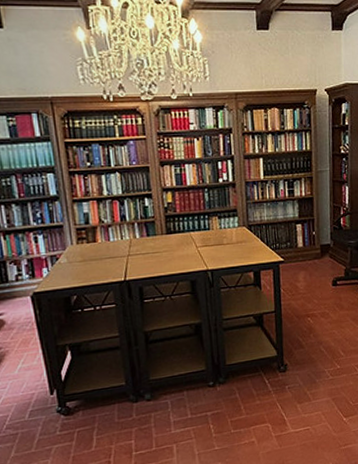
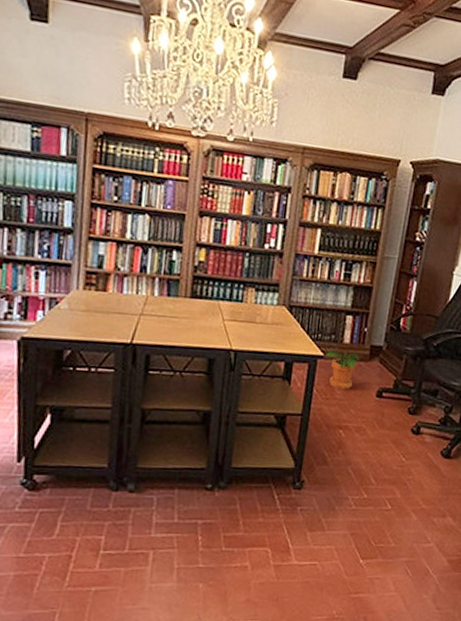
potted plant: none [285,253,313,286] -> present [325,350,359,391]

